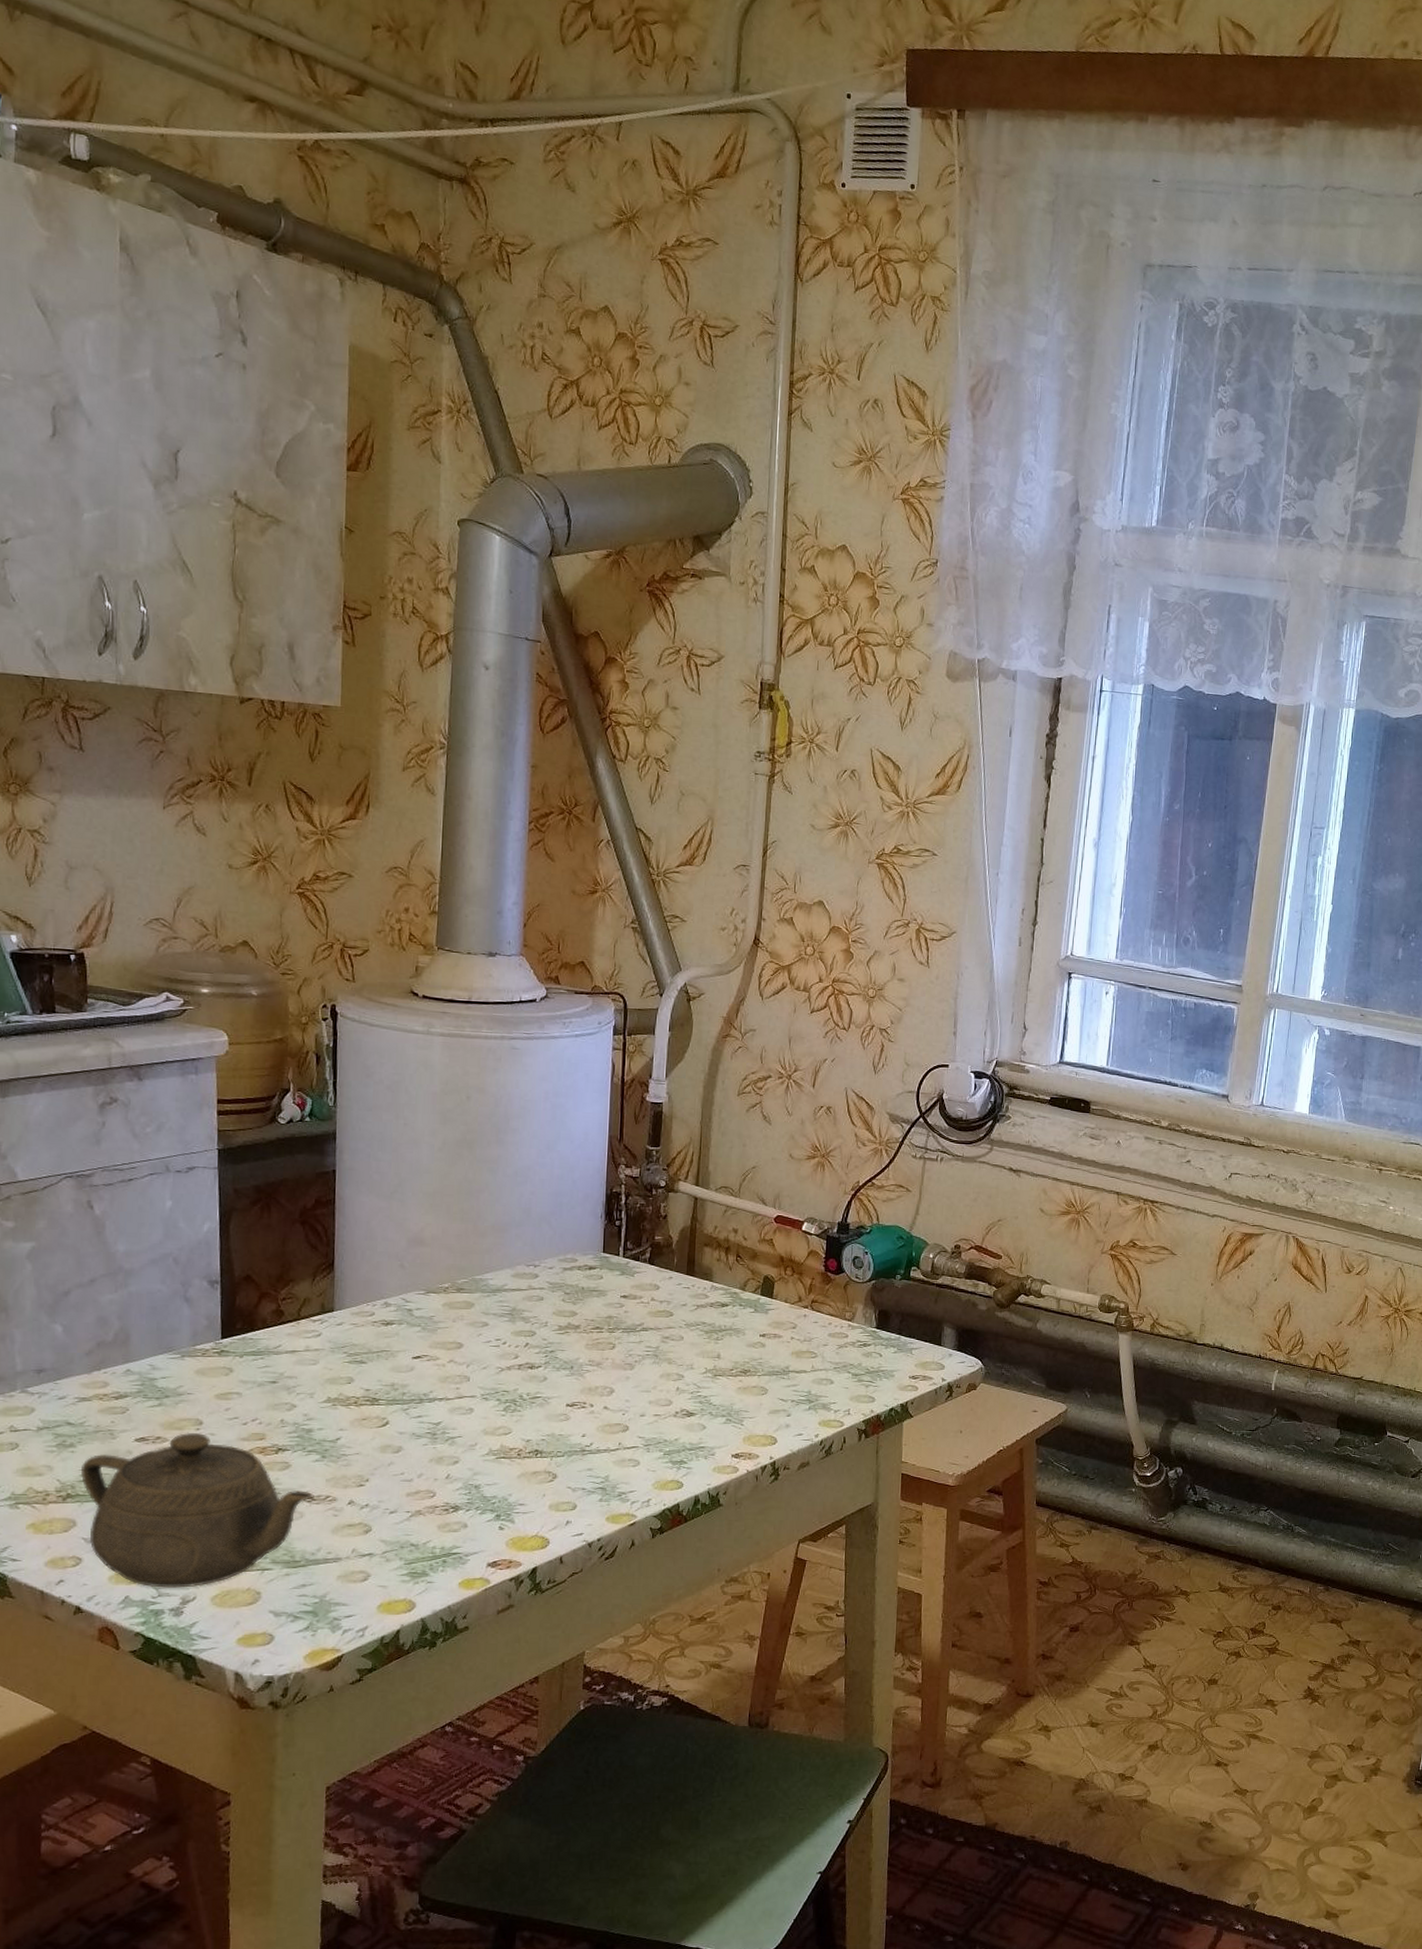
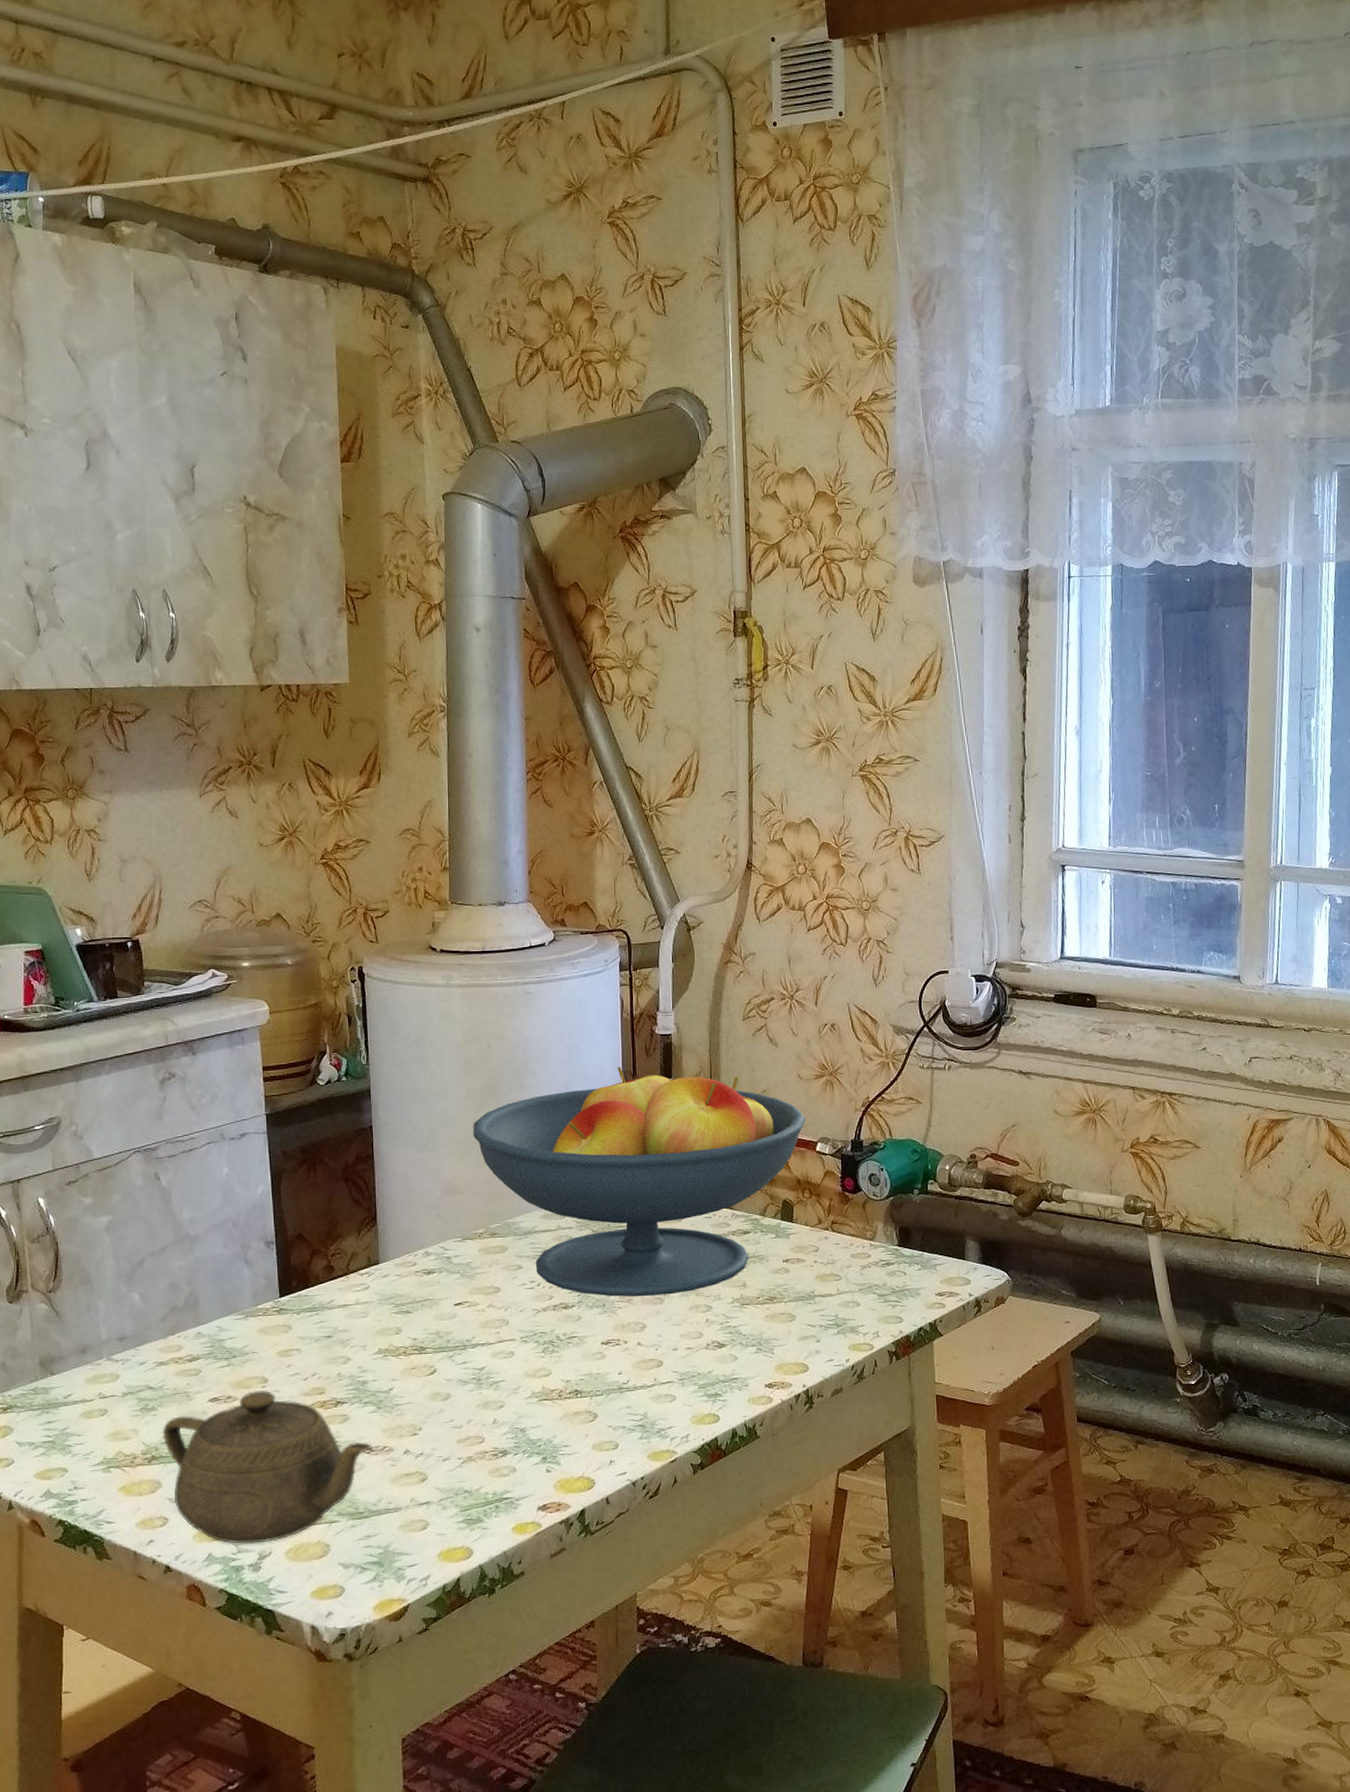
fruit bowl: none [445,1130,794,1362] -> present [473,1066,806,1297]

